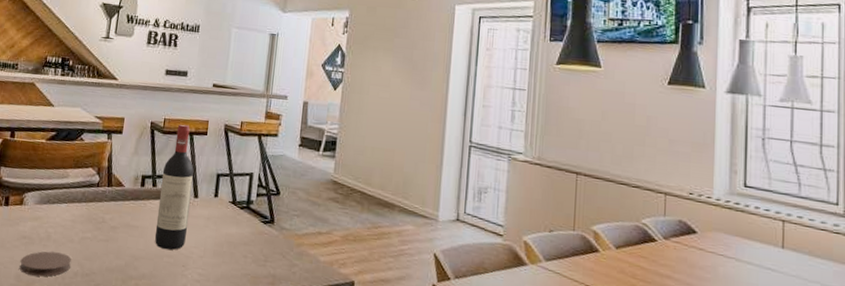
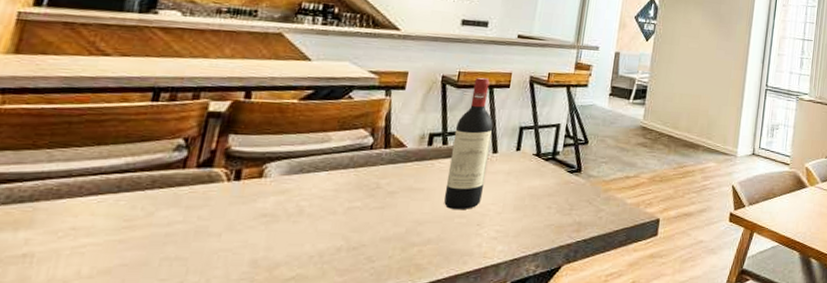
coaster: present [19,251,71,277] -> none [256,228,333,258]

